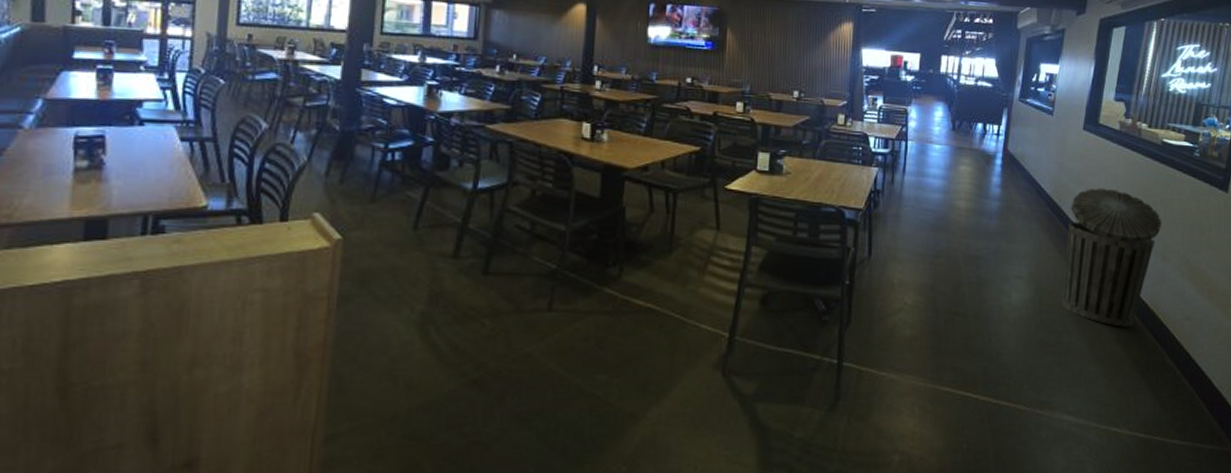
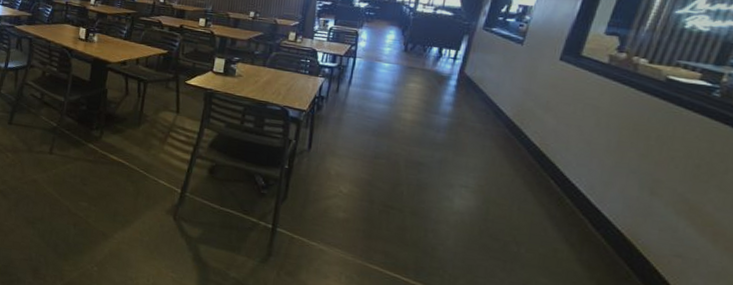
trash can: present [1063,188,1162,327] -> none [514,115,656,251]

